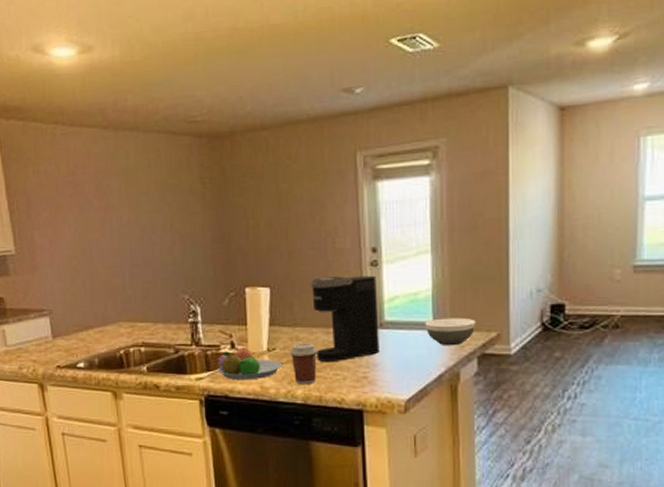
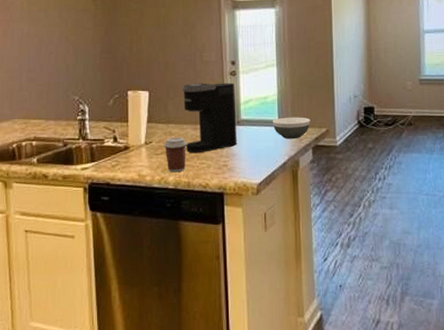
fruit bowl: present [217,347,283,381] -> none [101,141,158,170]

